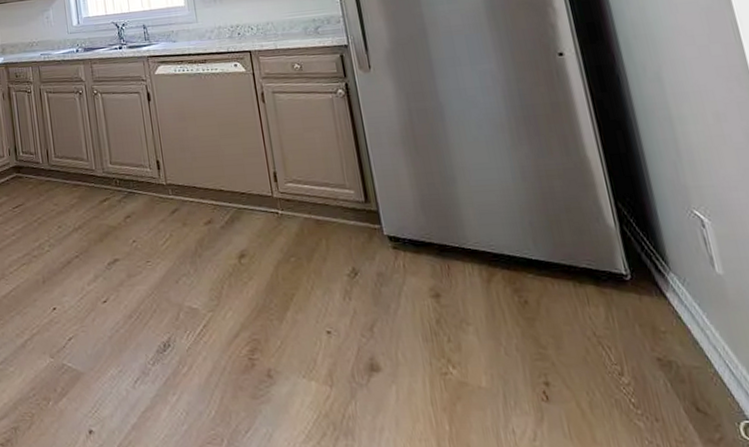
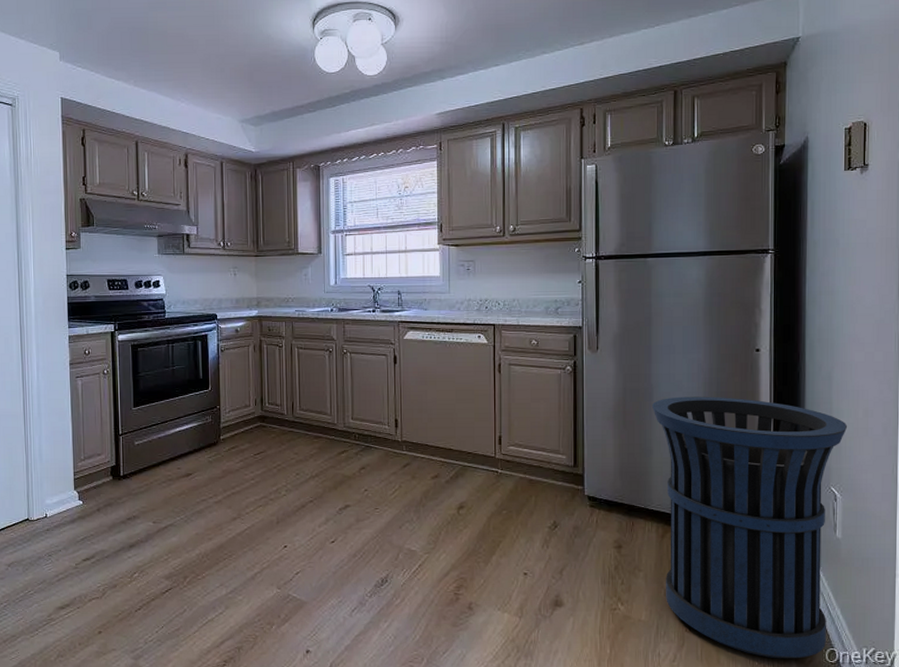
trash can: none [444,110,738,436] -> present [651,396,848,659]

